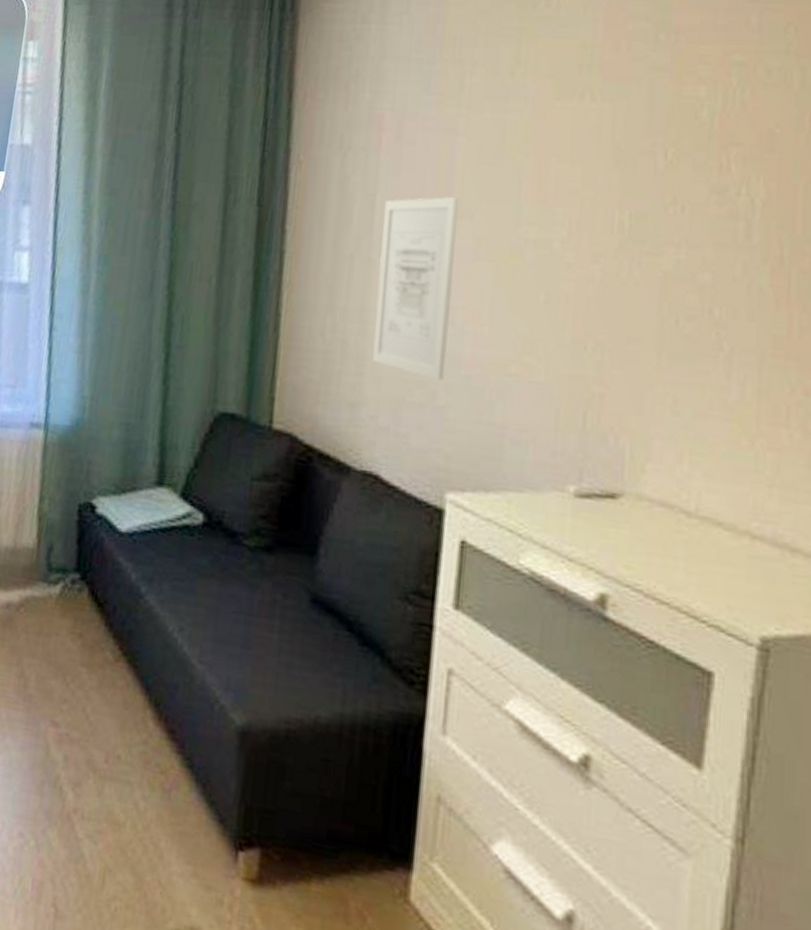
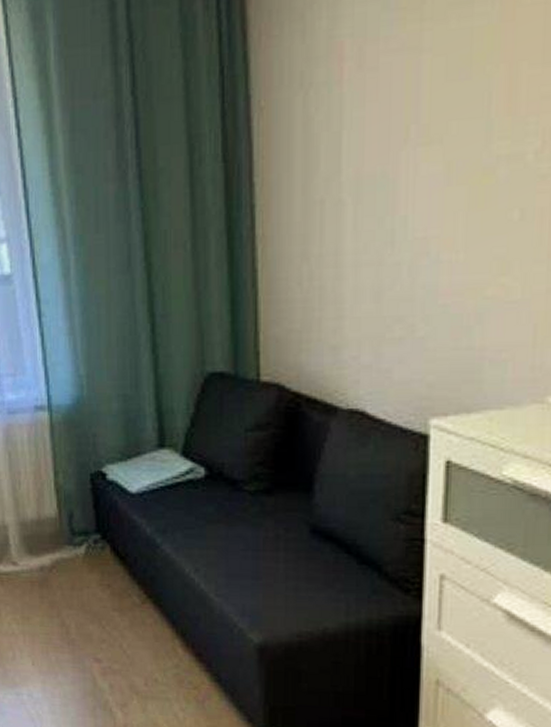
wall art: present [372,196,459,381] -> none [350,120,427,313]

